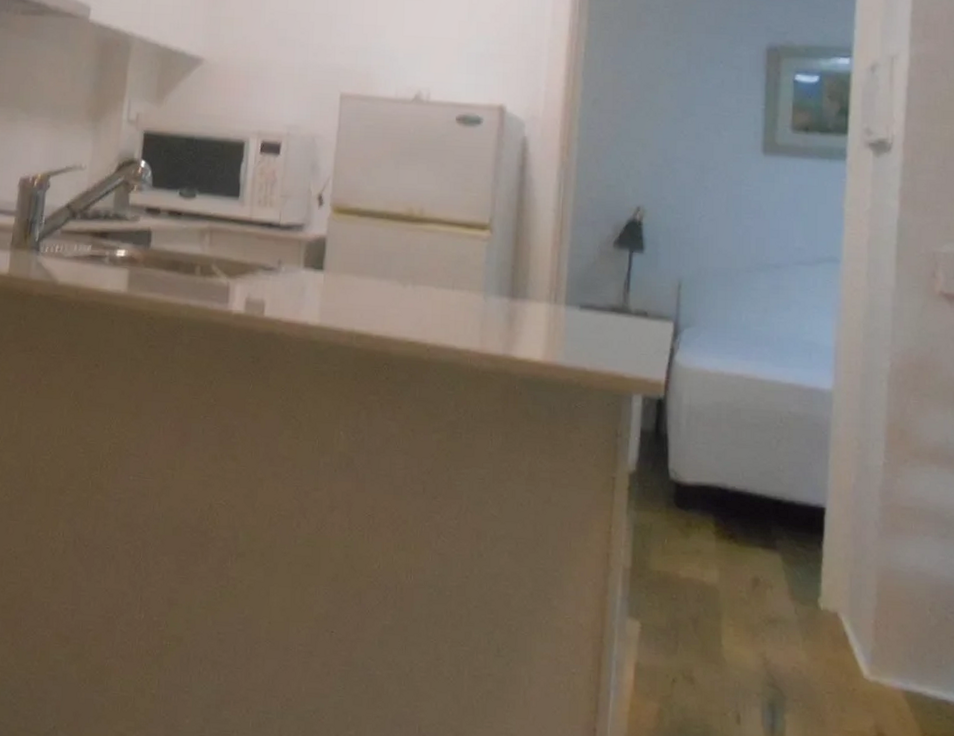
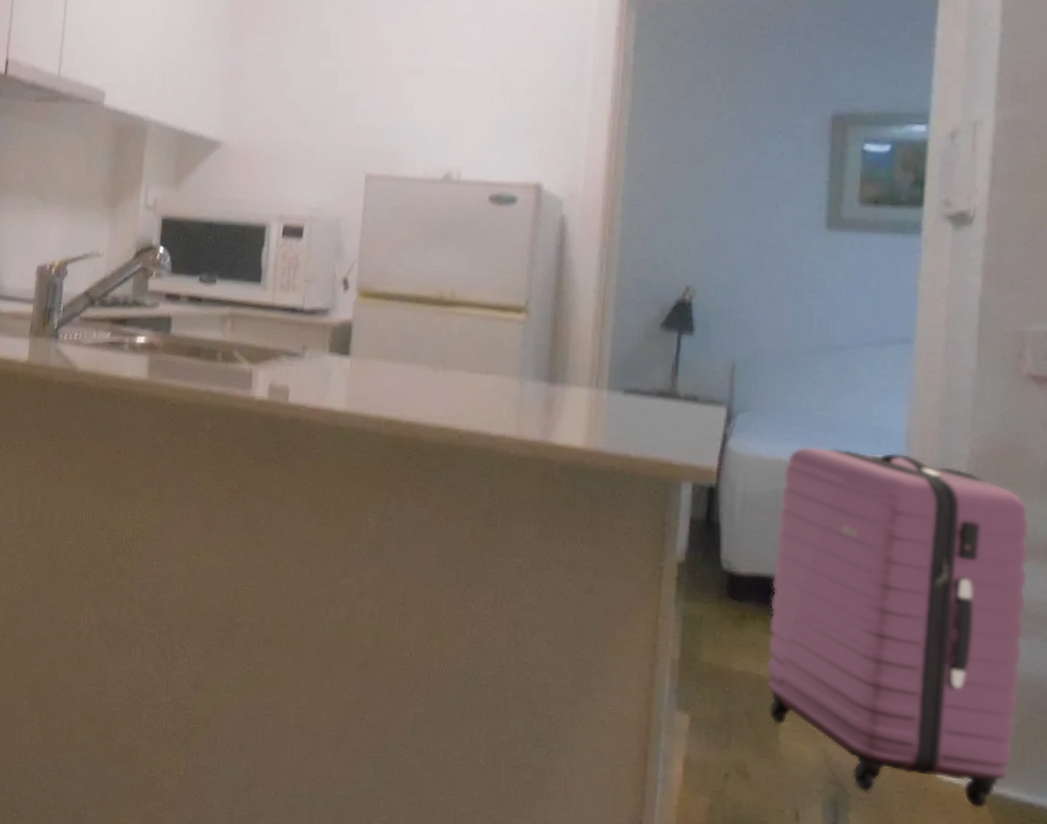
suitcase: none [711,360,943,708] -> present [767,446,1030,809]

